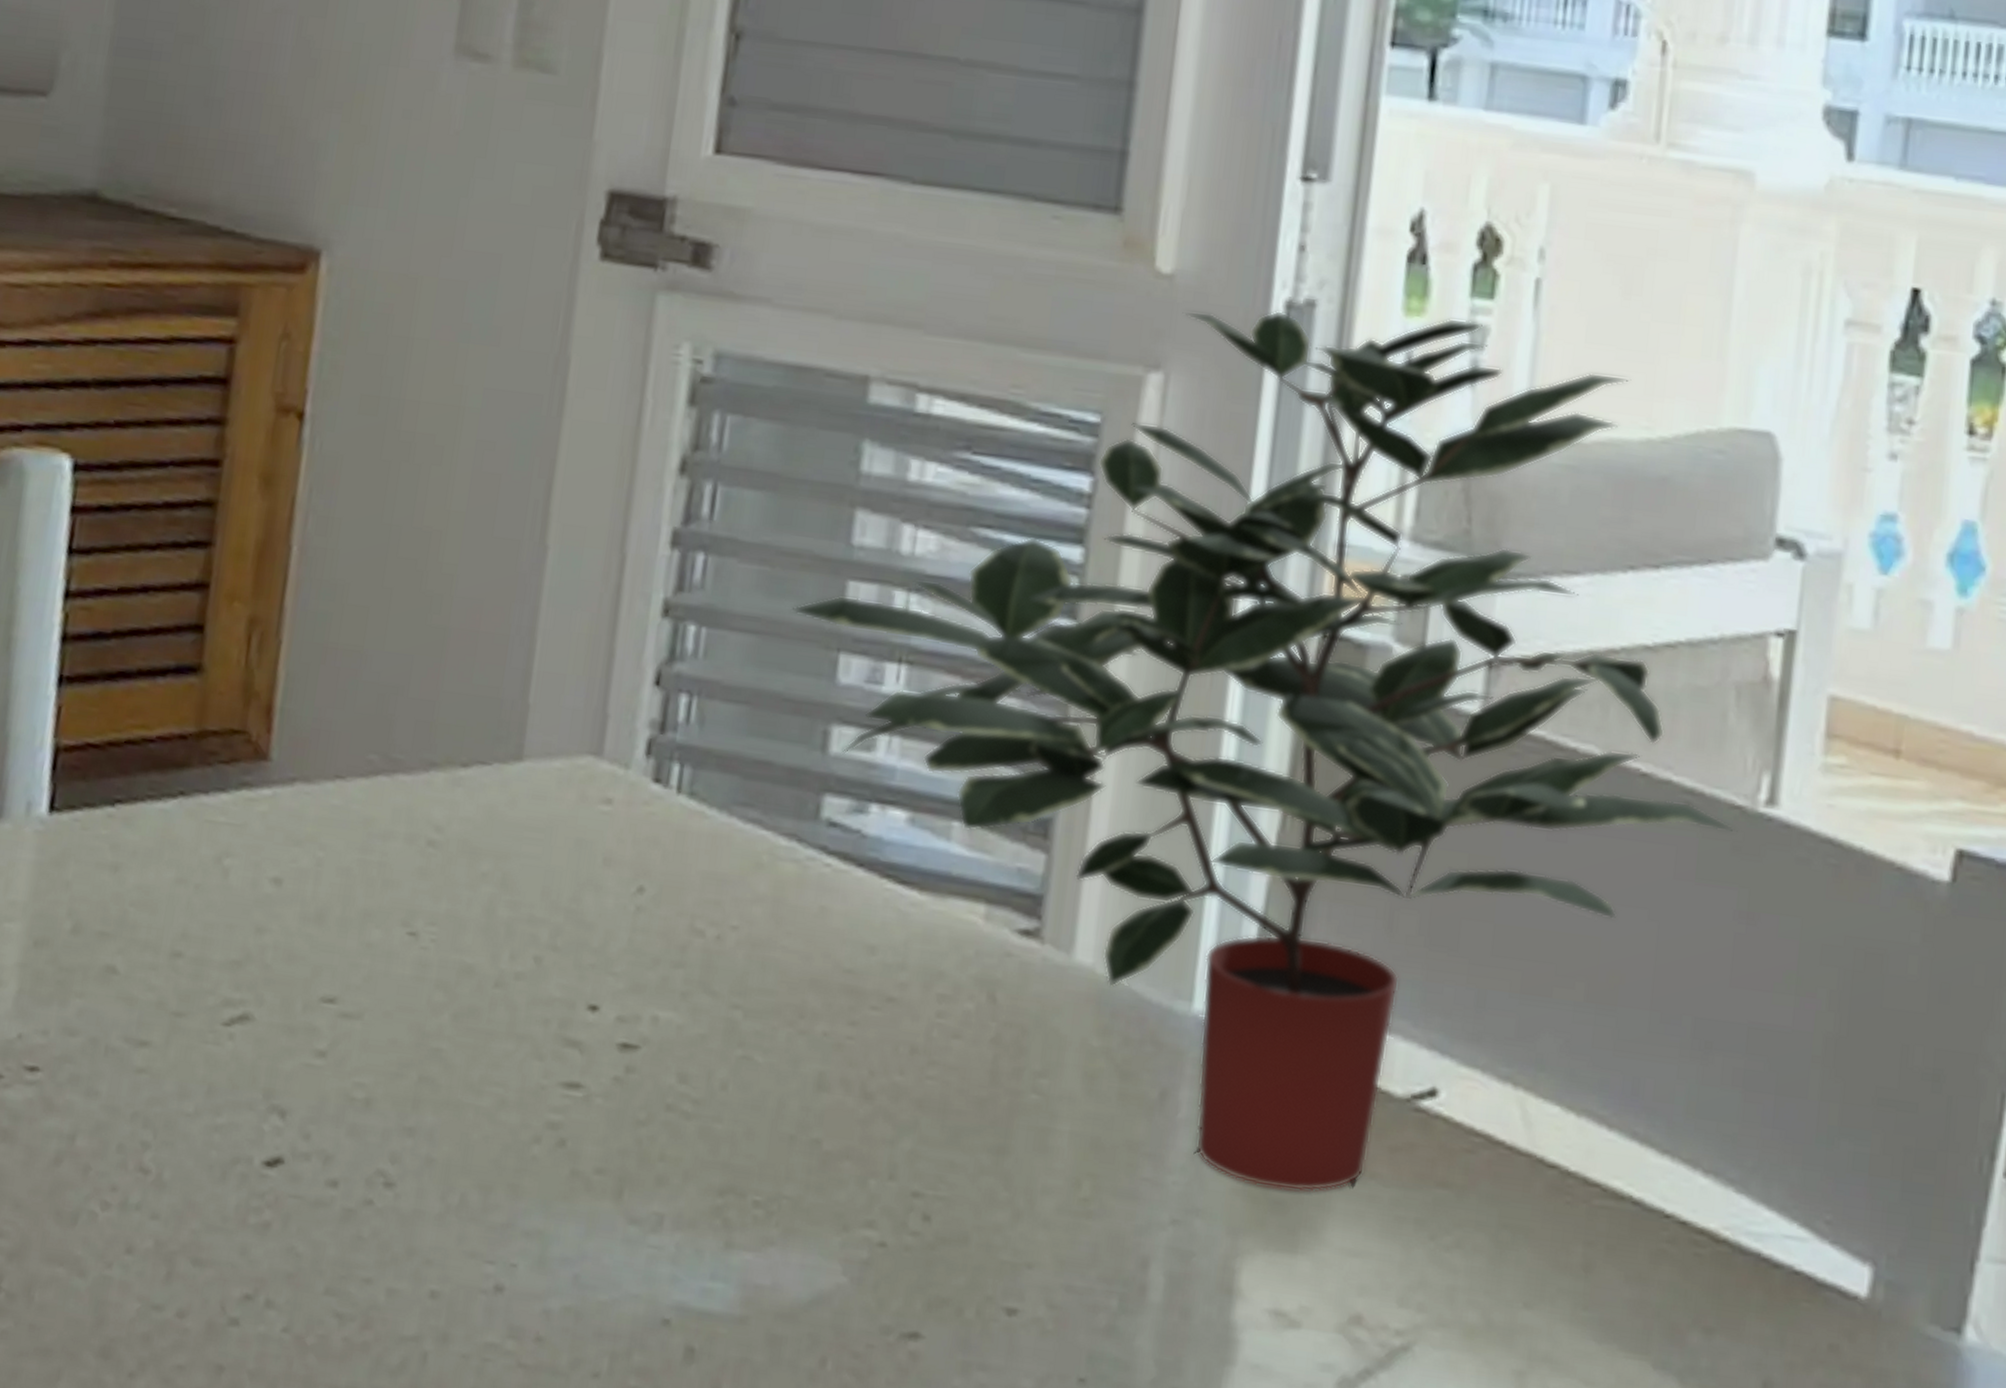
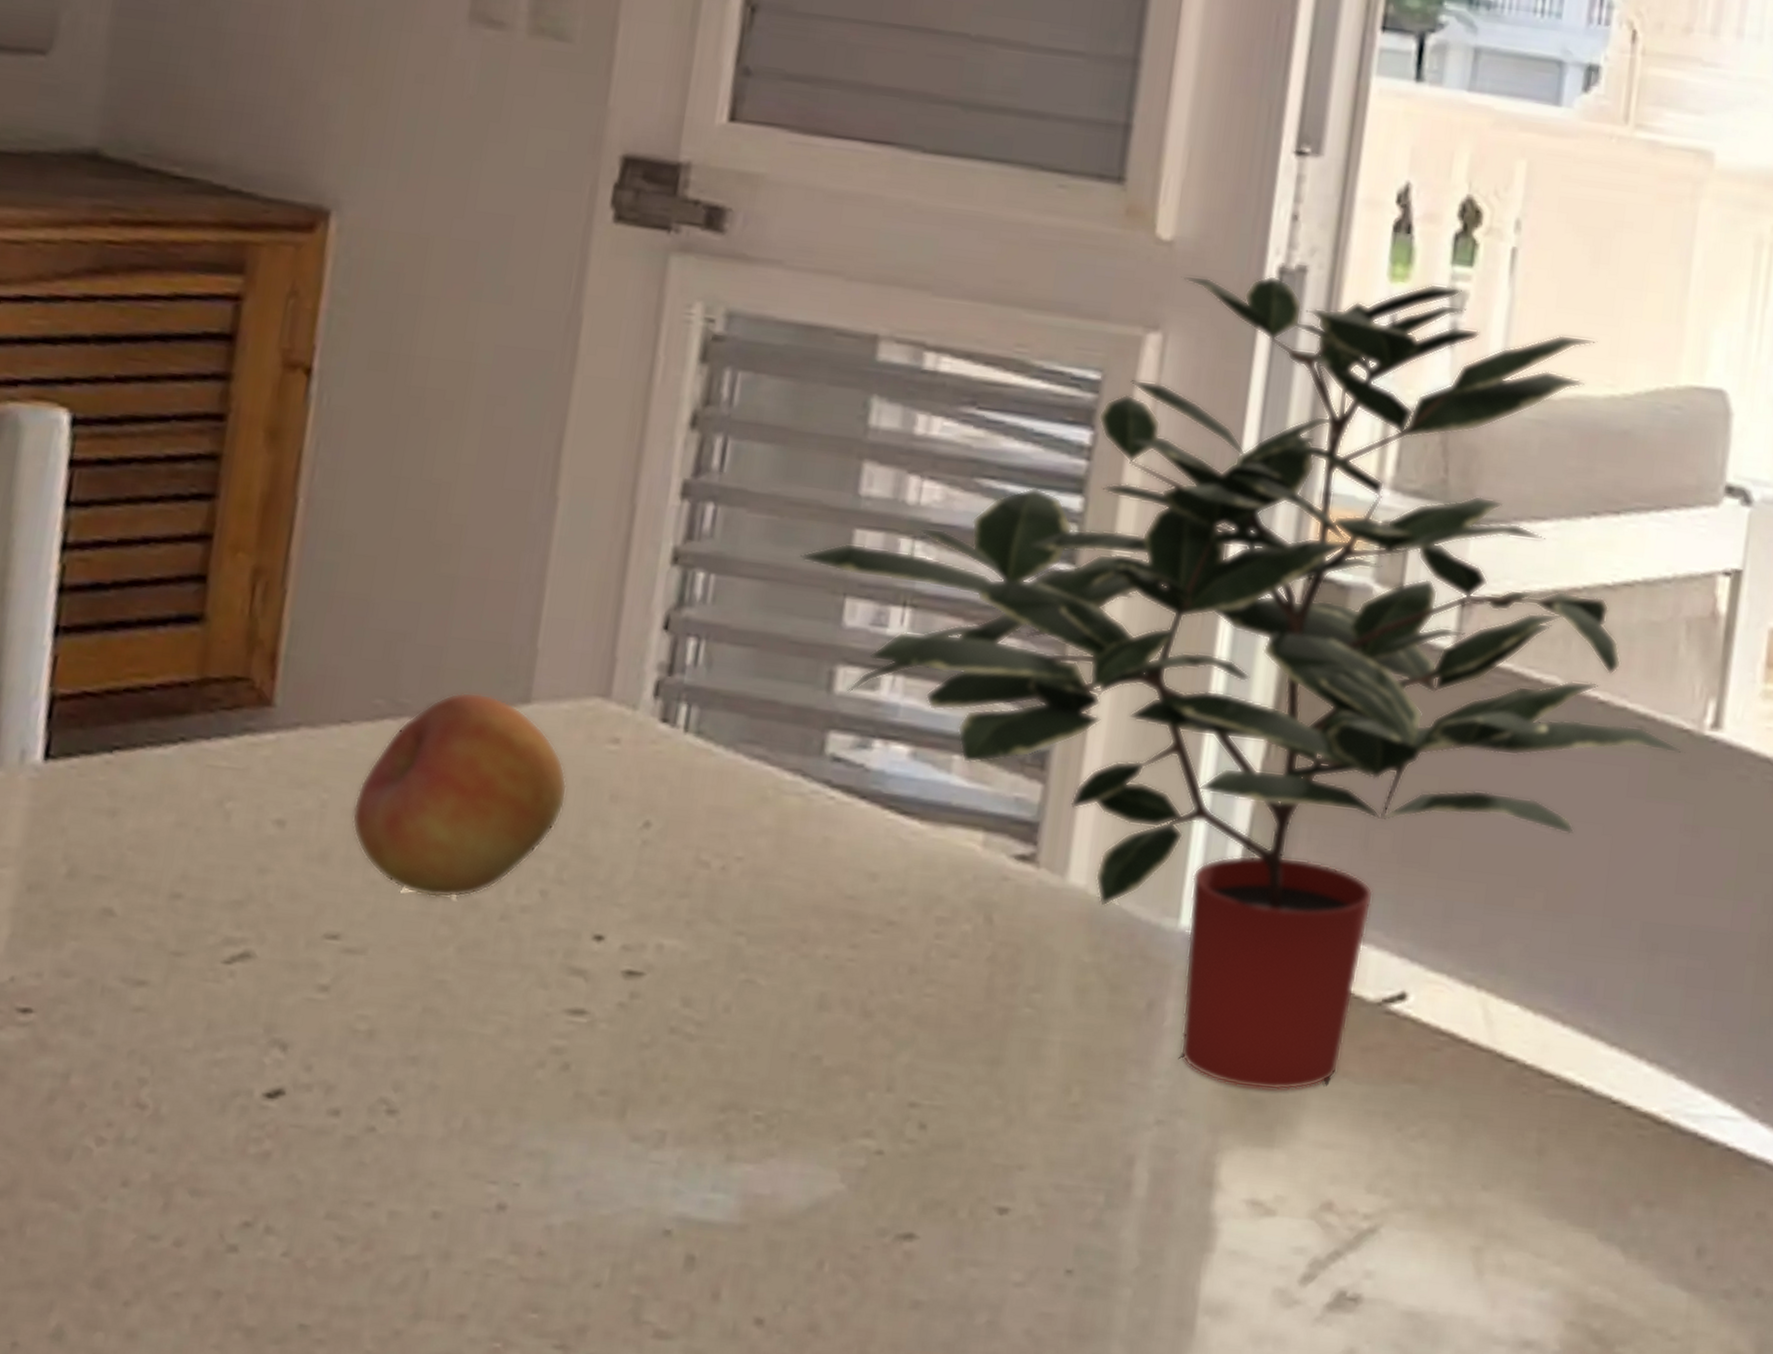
fruit: none [347,748,561,963] -> present [351,692,568,898]

